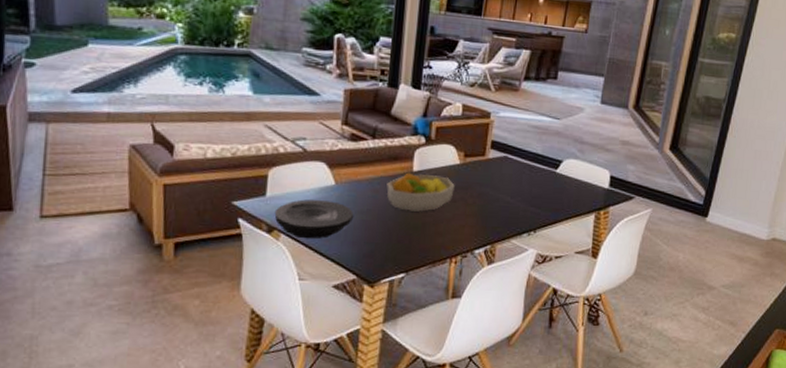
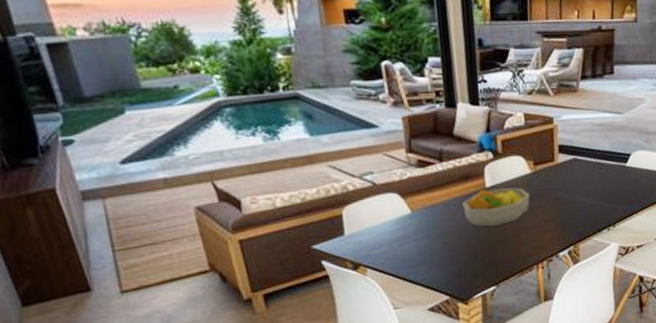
plate: present [274,199,354,239] -> none [356,229,436,270]

